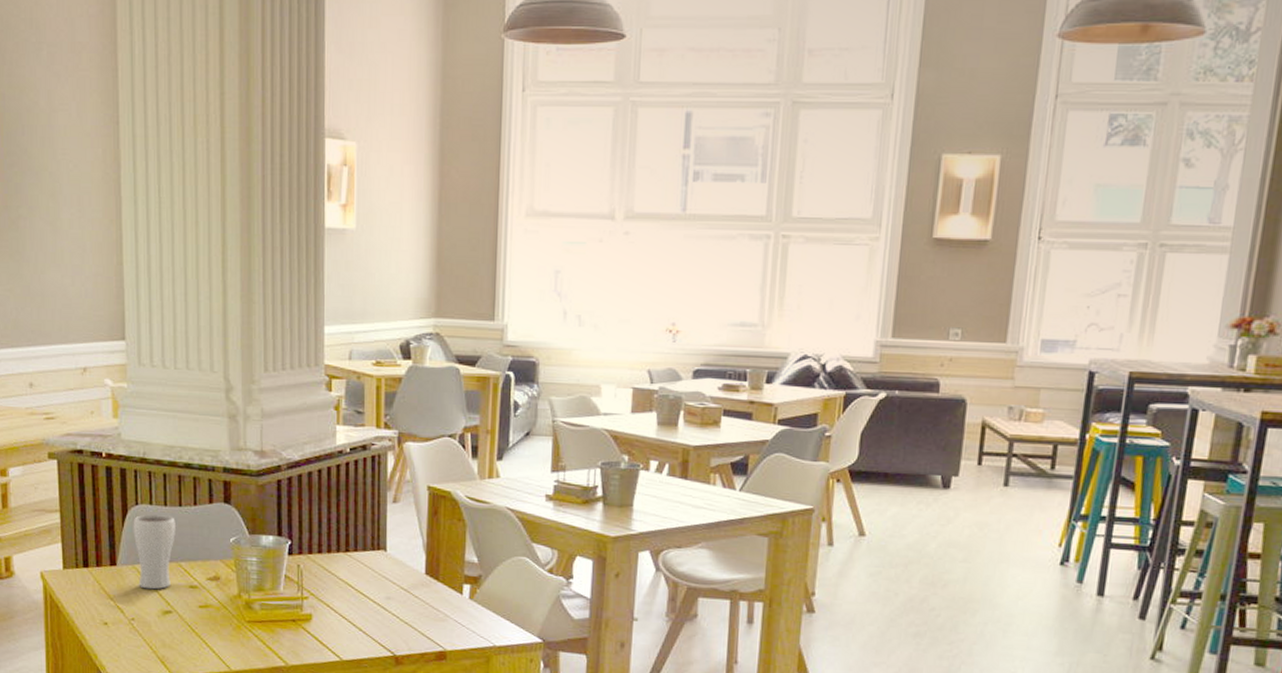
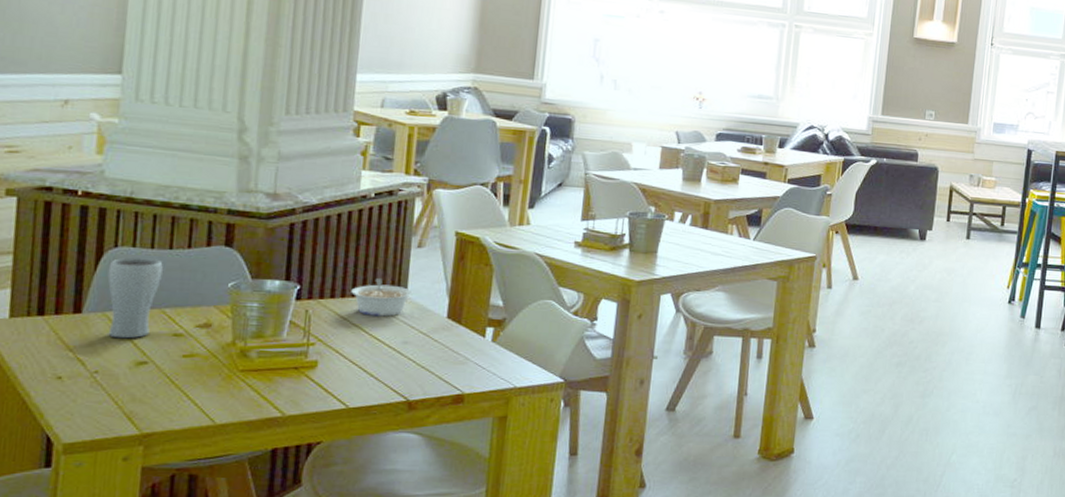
legume: none [336,533,392,572] -> present [351,277,413,317]

